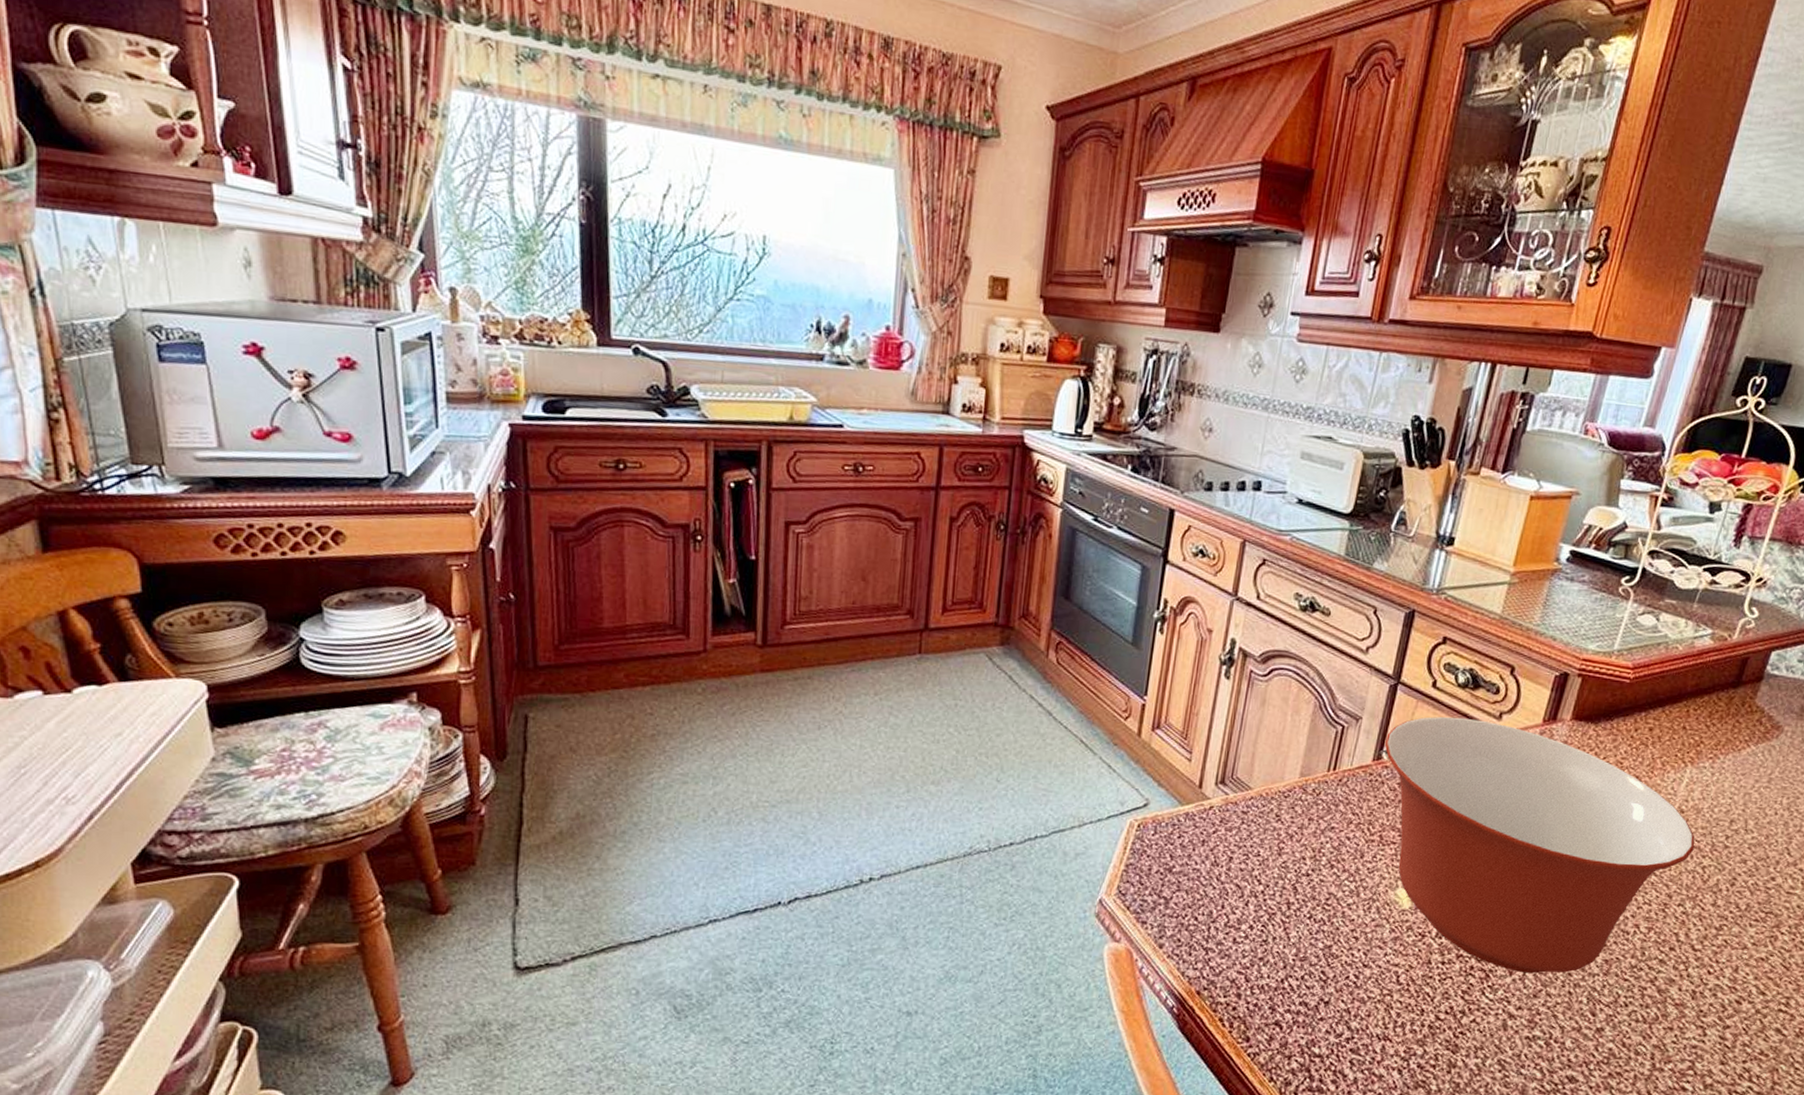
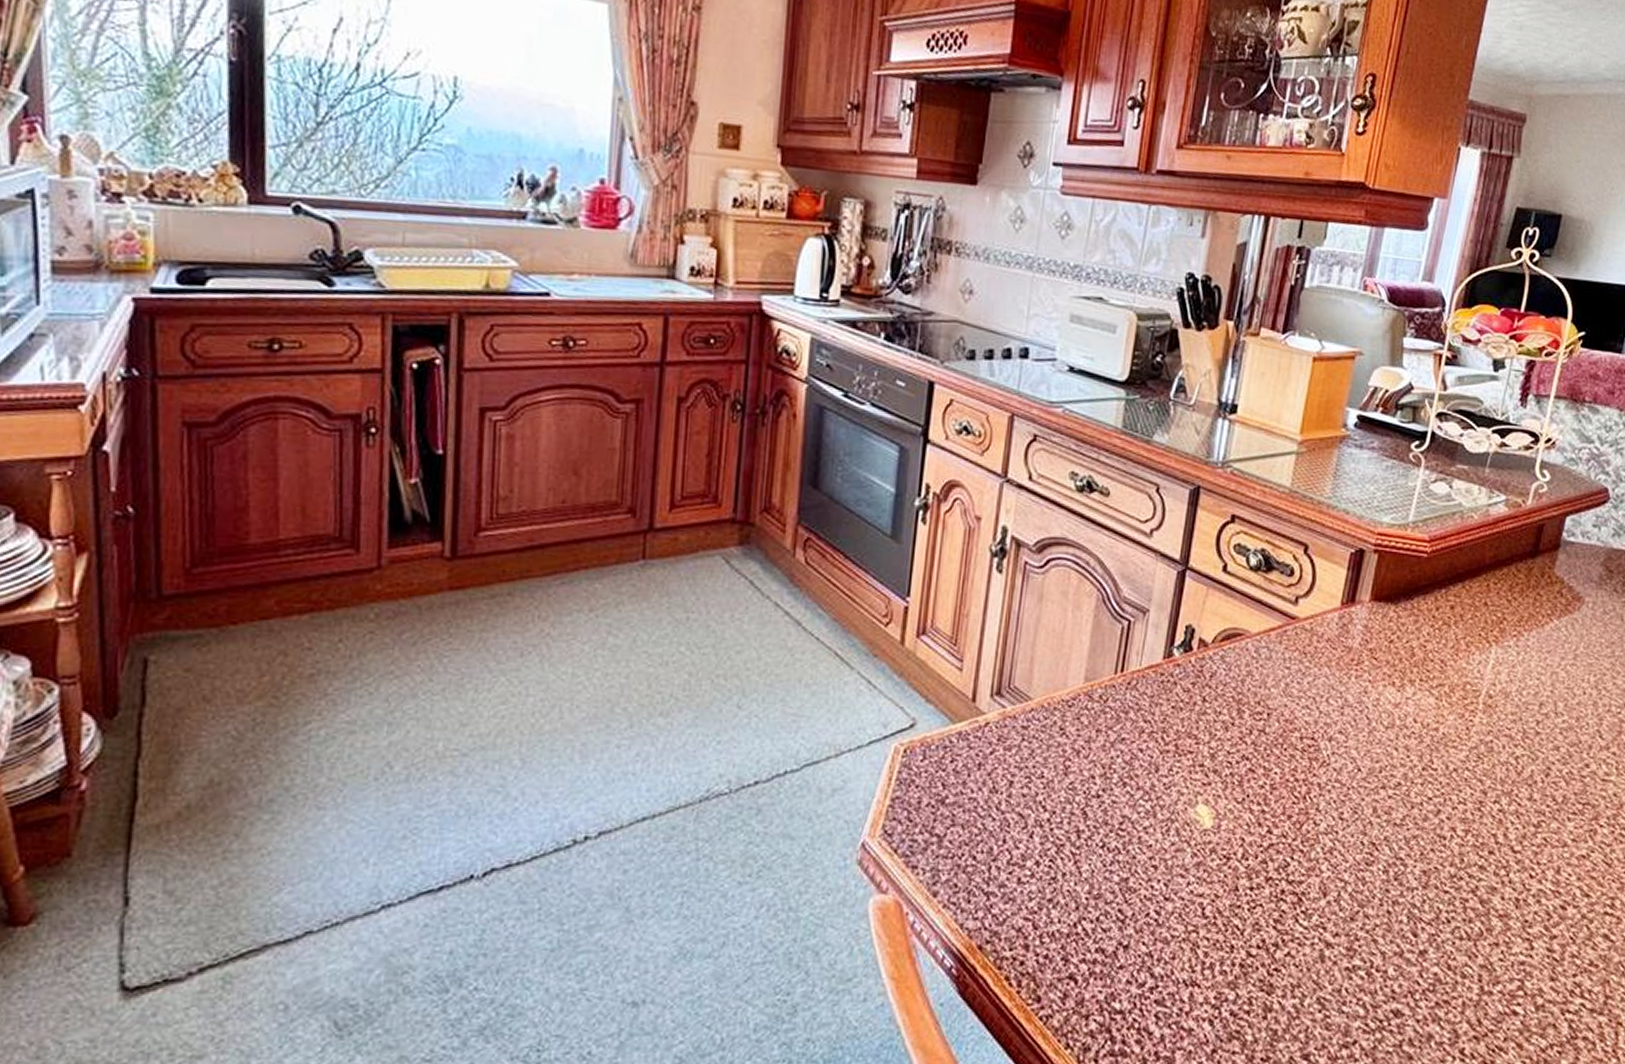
mixing bowl: present [1384,717,1695,974] -> none [1175,604,1506,893]

